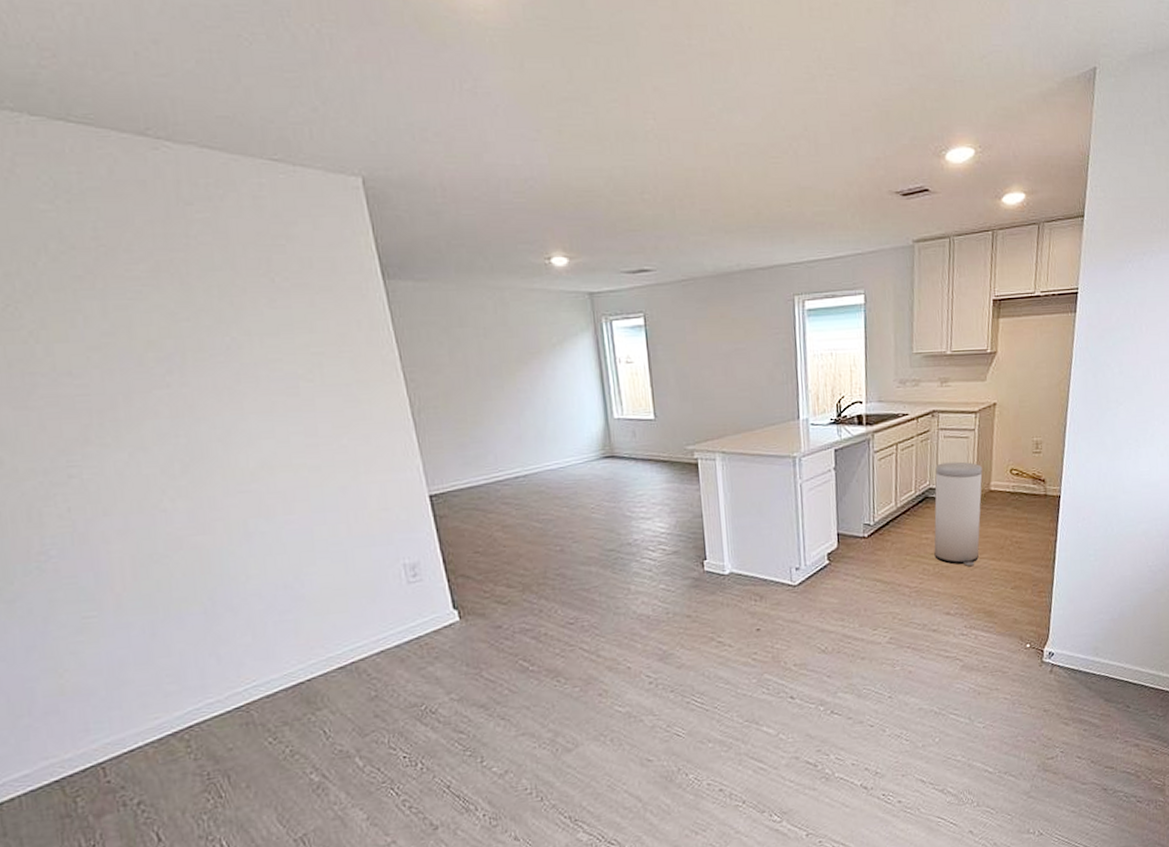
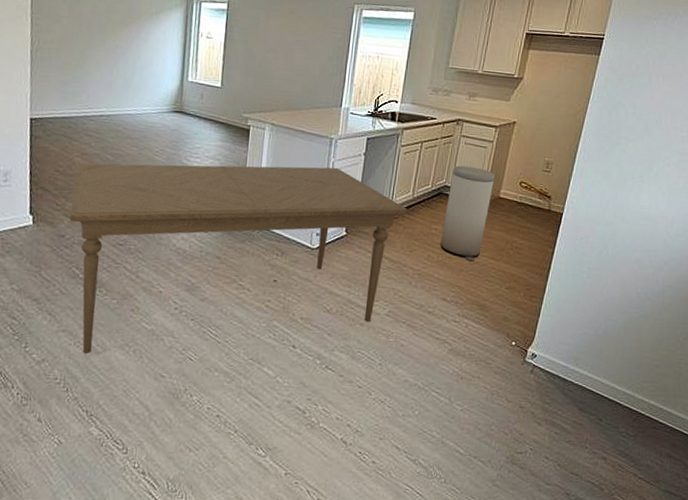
dining table: none [499,489,892,754] -> present [69,163,407,353]

